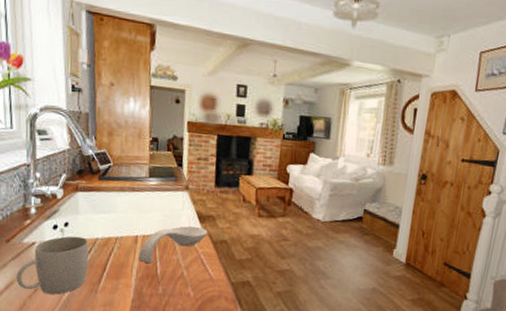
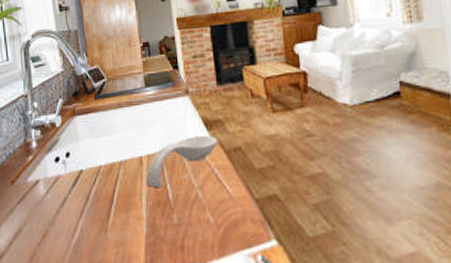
mug: present [16,236,89,295] -> none [23,167,94,239]

